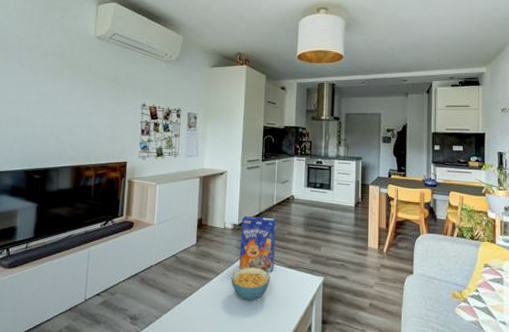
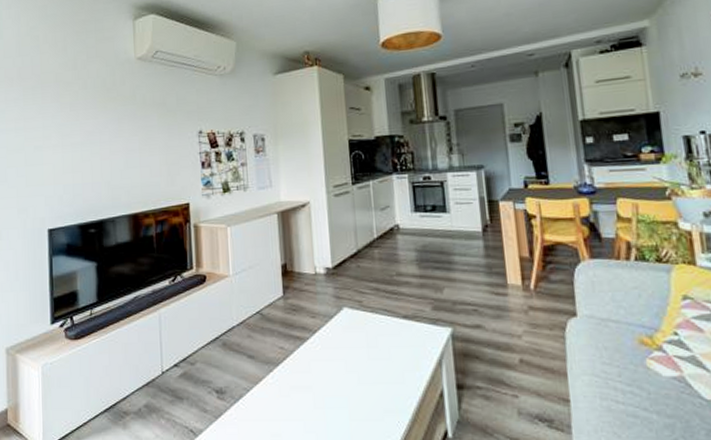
cereal bowl: present [231,267,271,301] -> none [331,320,382,364]
cereal box: present [239,216,276,272] -> none [335,255,385,326]

